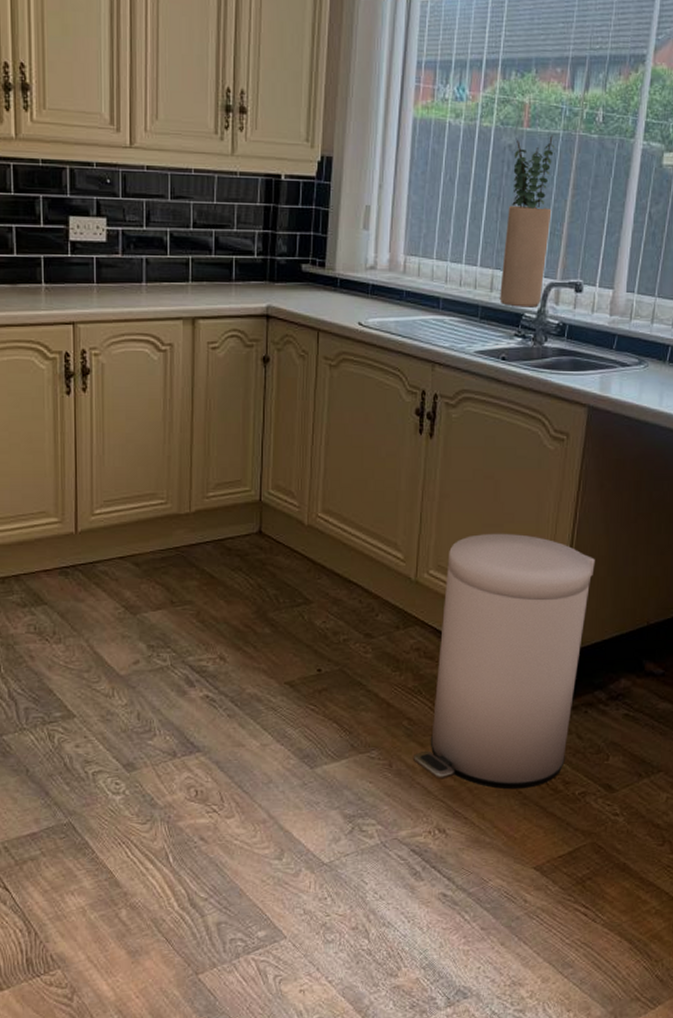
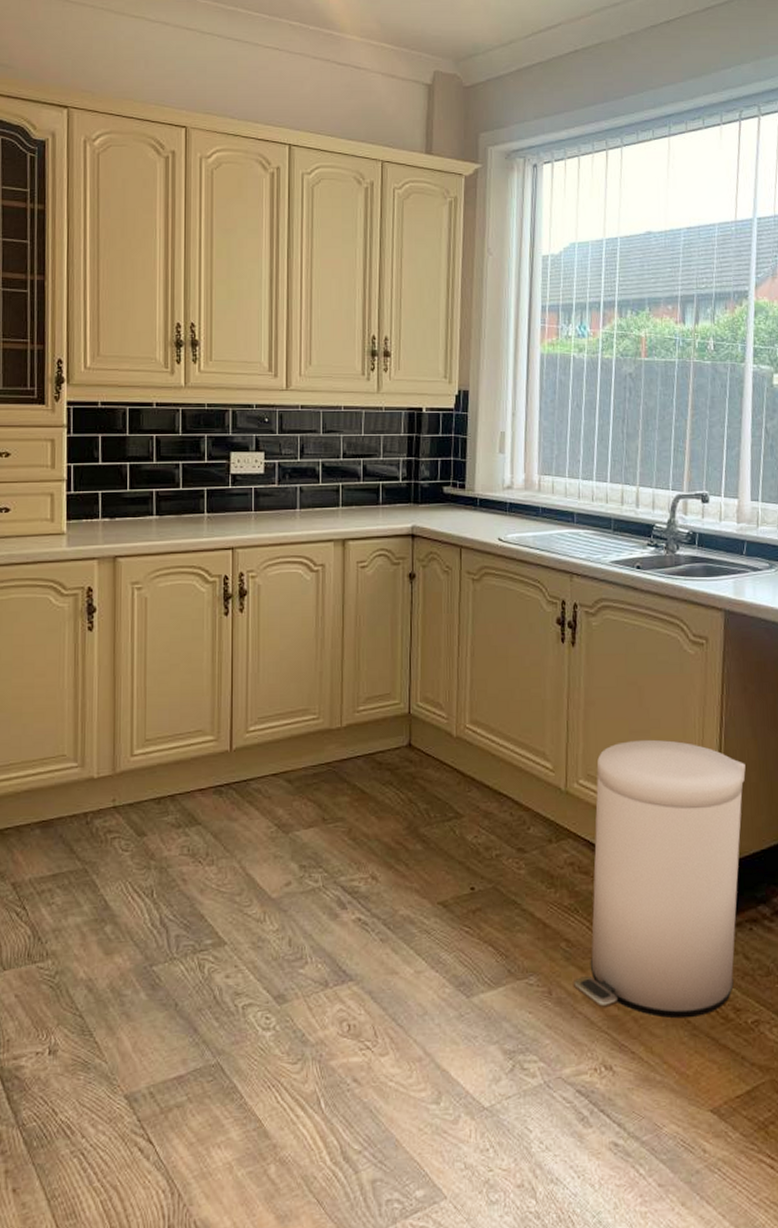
vase: present [499,135,556,308] -> none [630,363,674,519]

